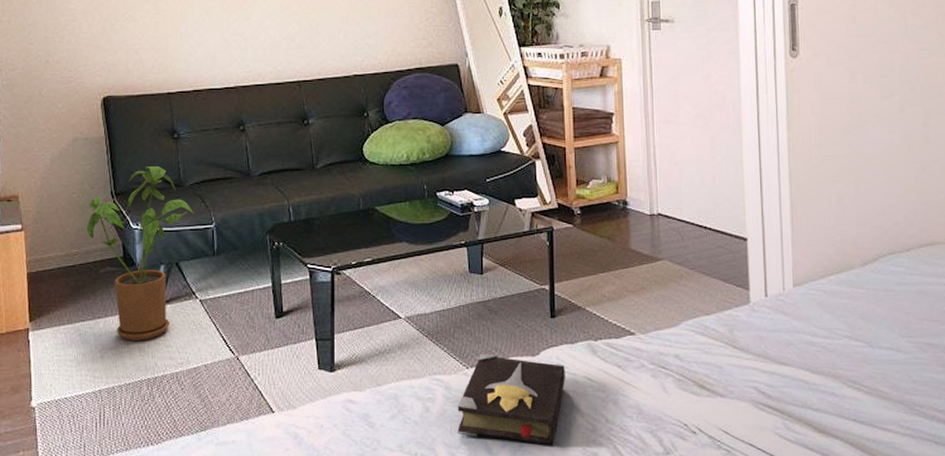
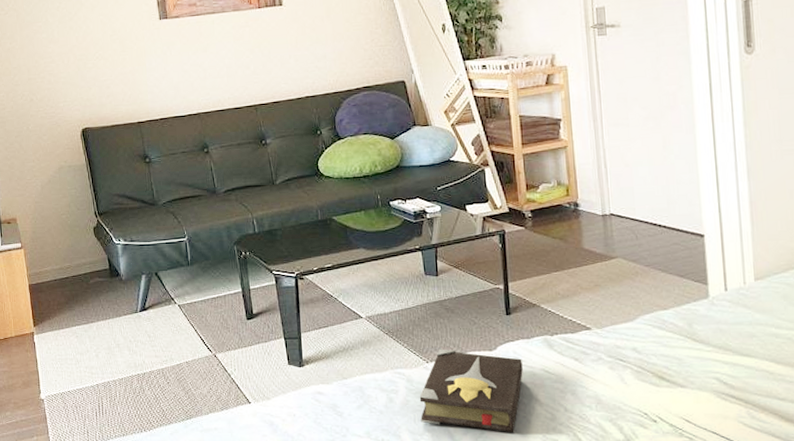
house plant: present [86,166,195,341] -> none [75,188,169,341]

